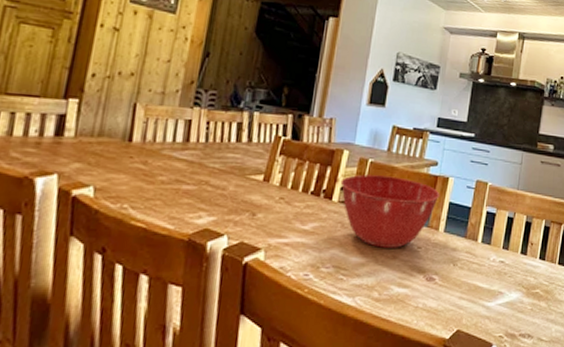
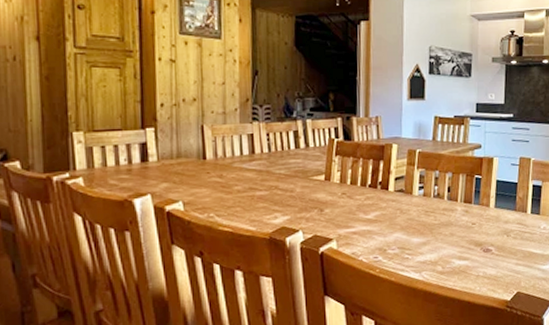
mixing bowl: present [340,174,440,248] -> none [394,163,487,228]

